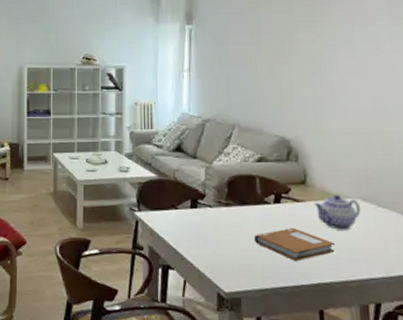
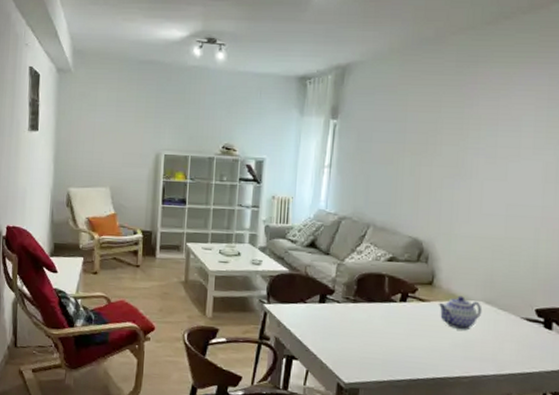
notebook: present [253,228,335,261] -> none [376,326,453,357]

